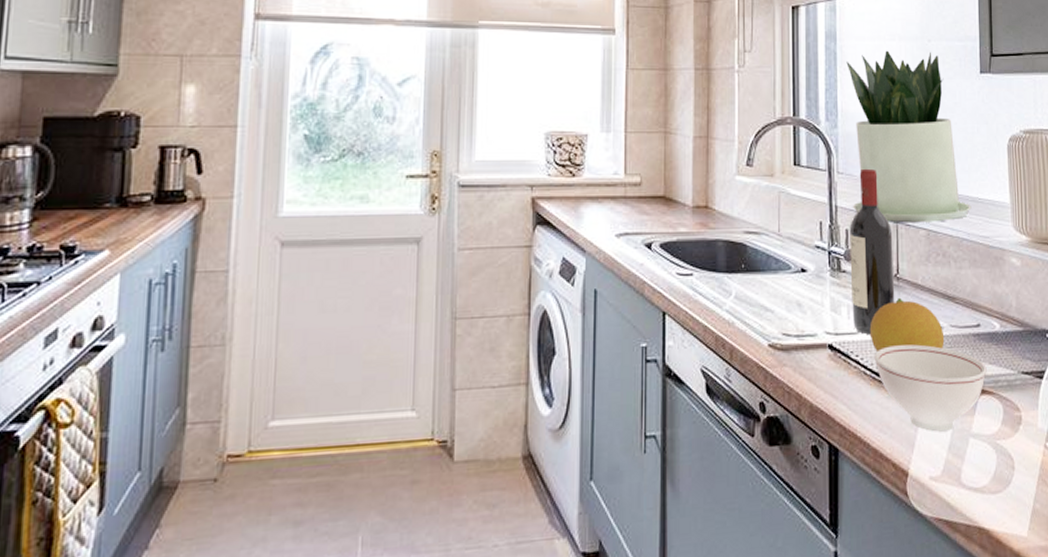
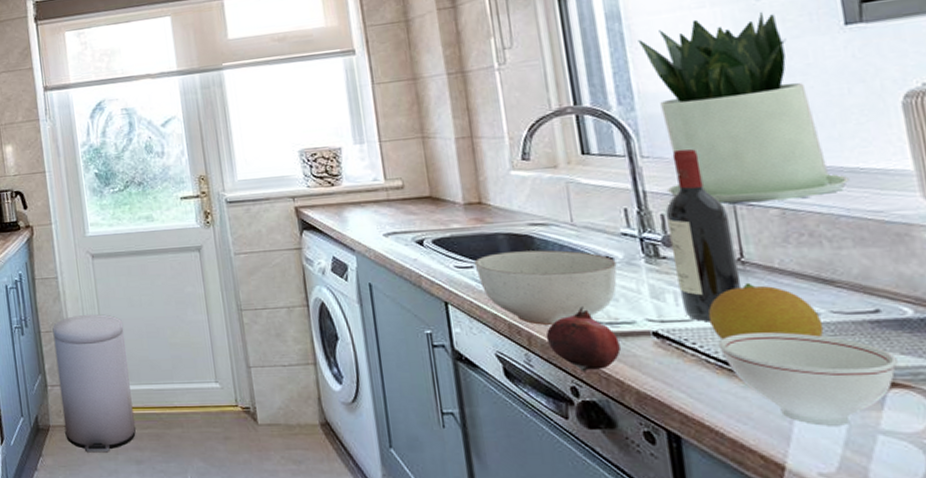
pedal bin: none [200,321,308,517] -> present [52,313,136,453]
bowl: none [694,259,809,339] -> present [474,250,617,326]
fruit: none [745,318,802,386] -> present [545,306,621,372]

